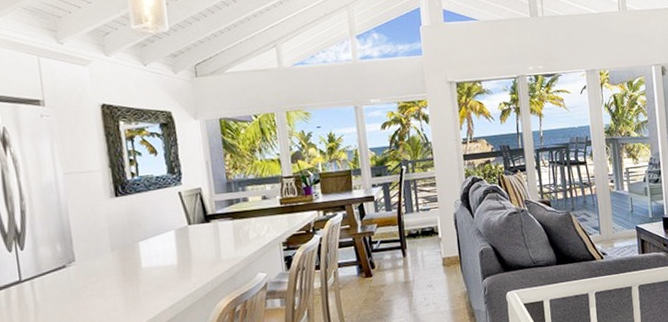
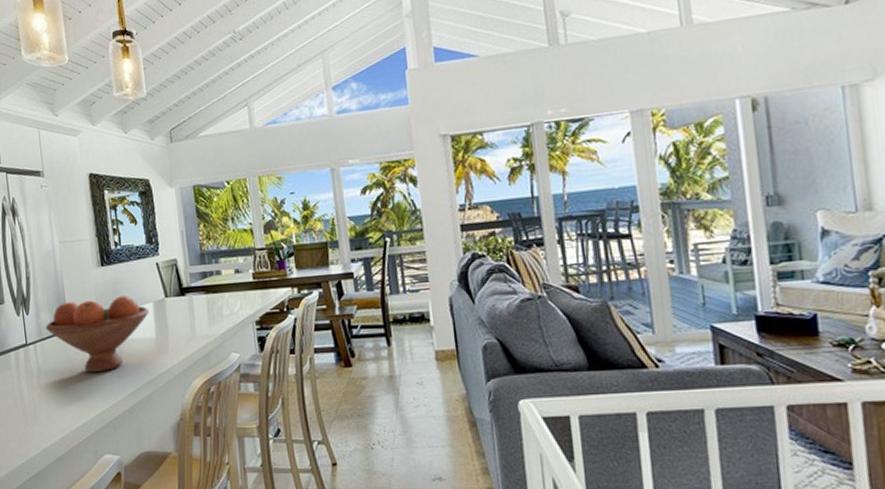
fruit bowl: none [45,225,171,304] -> present [45,296,150,372]

